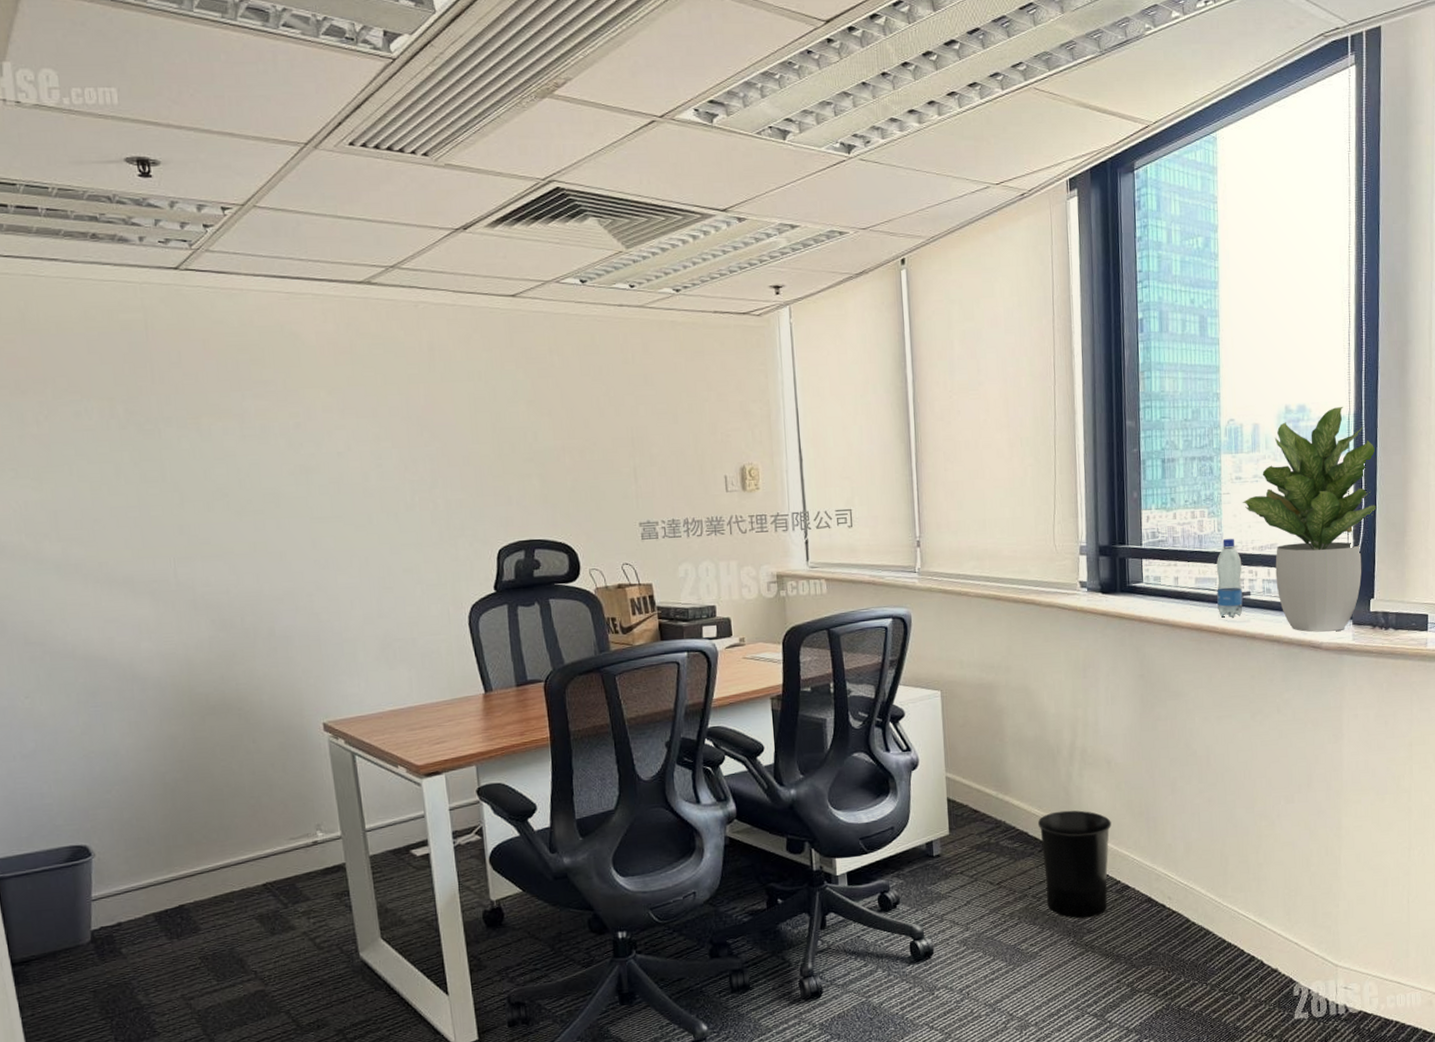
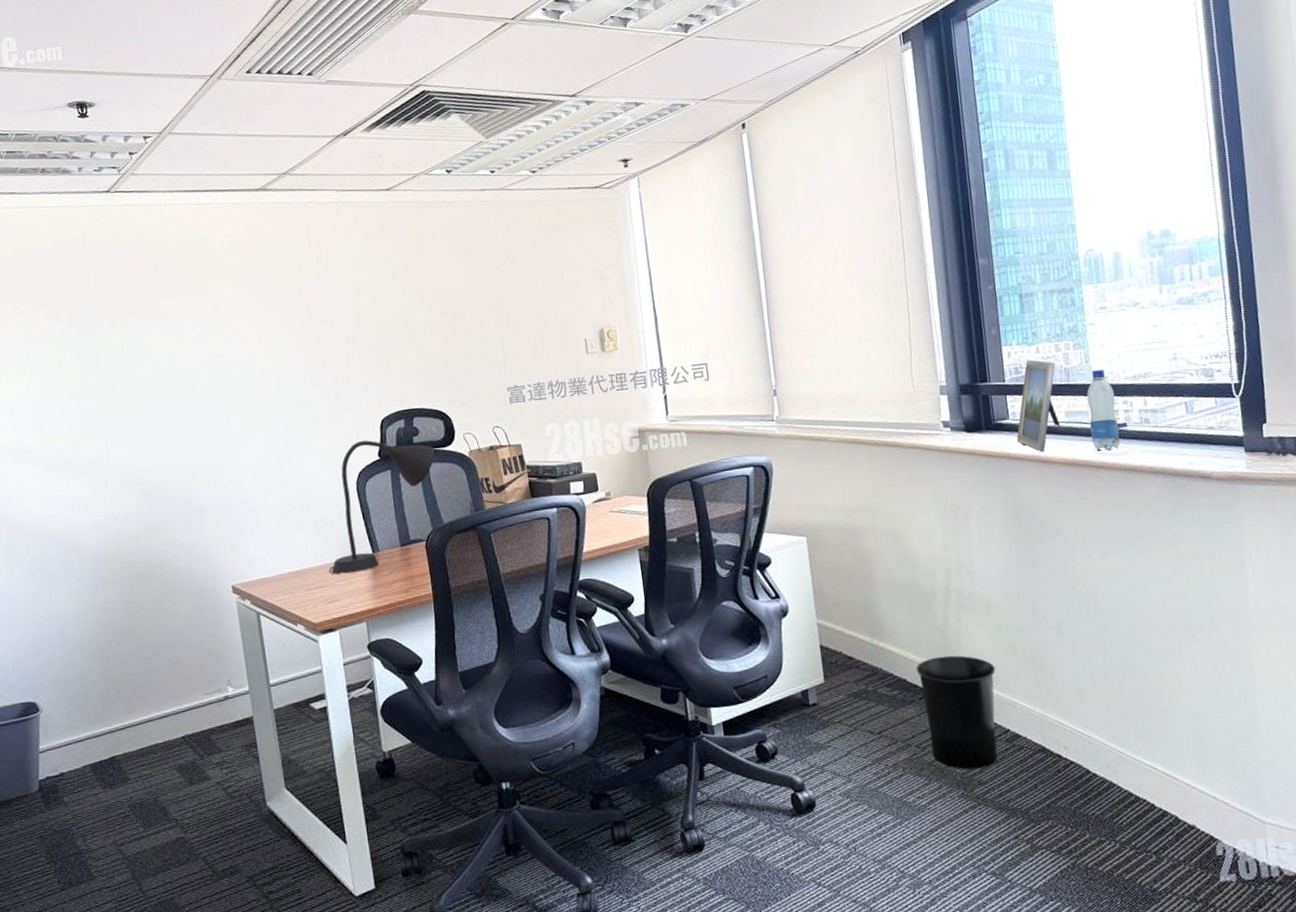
desk lamp: none [435,571,558,715] -> present [329,440,435,575]
picture frame: none [1148,525,1190,617] -> present [1016,359,1061,453]
potted plant: present [1243,407,1377,633] -> none [1110,228,1260,463]

